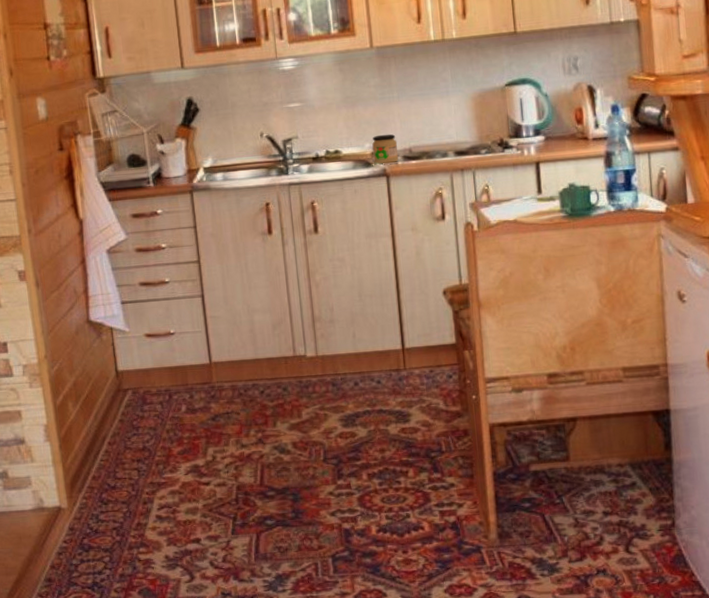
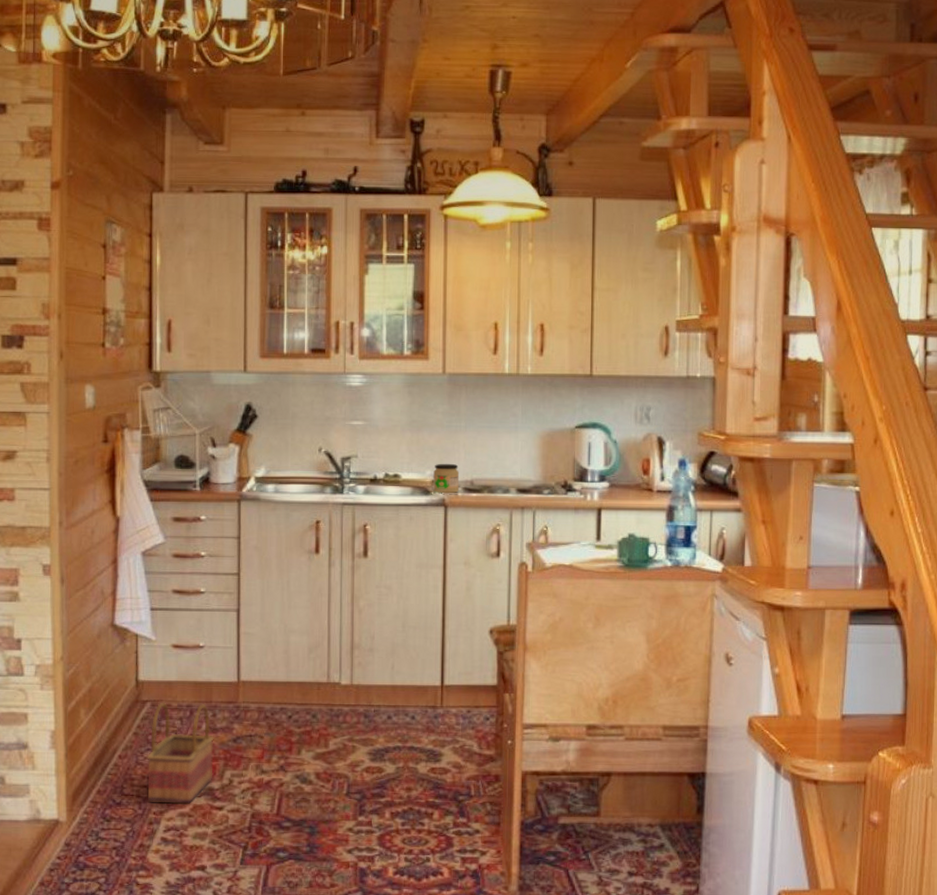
basket: none [134,387,197,484] -> present [147,702,214,804]

